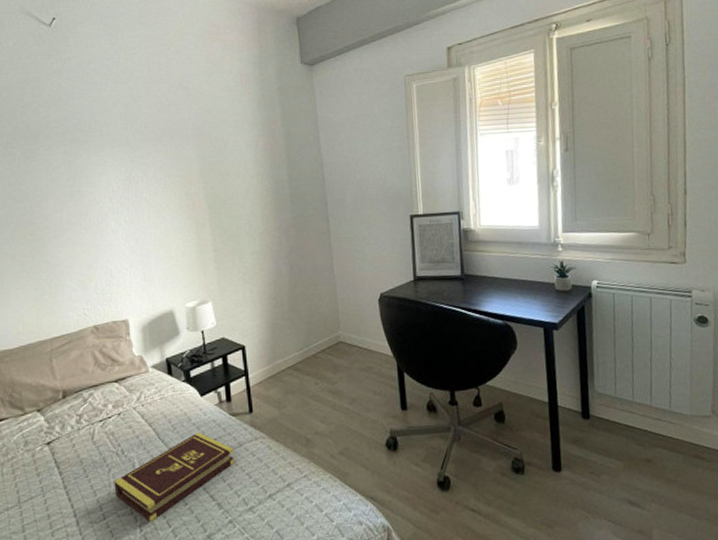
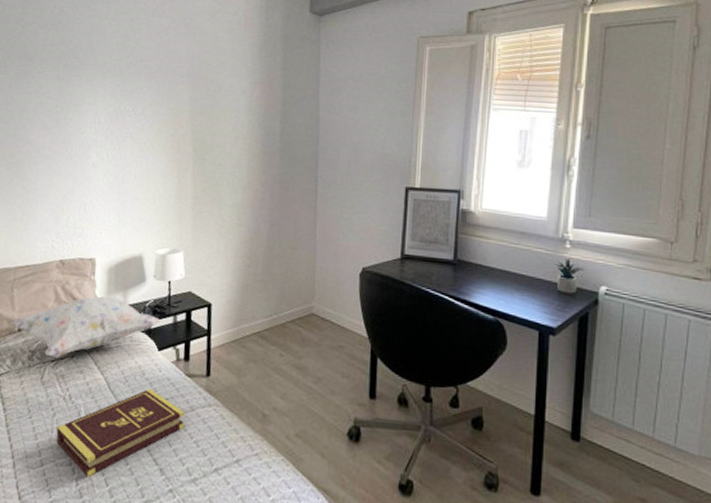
decorative pillow: none [54,352,201,418] -> present [10,296,162,358]

